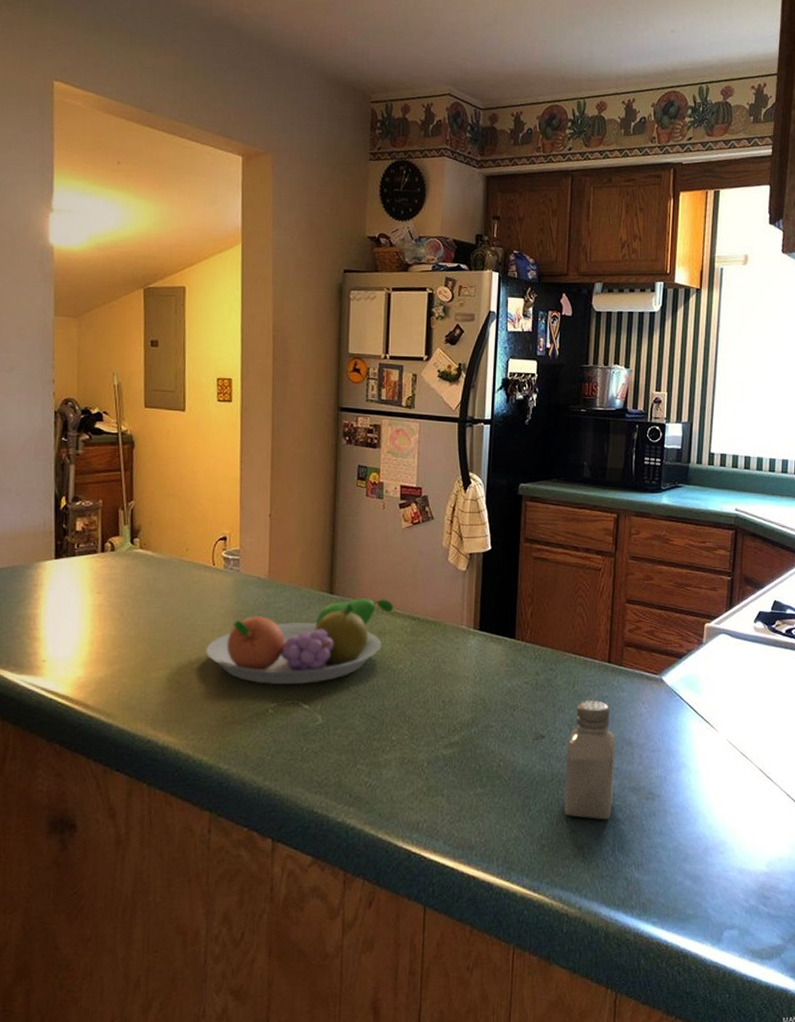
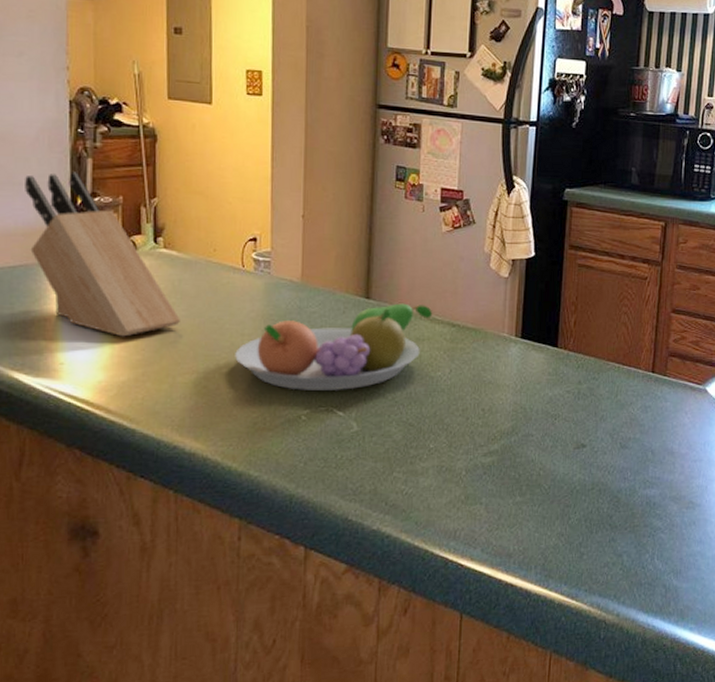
knife block: none [13,478,156,634] -> present [25,172,182,337]
saltshaker: present [565,700,615,820] -> none [604,410,657,529]

